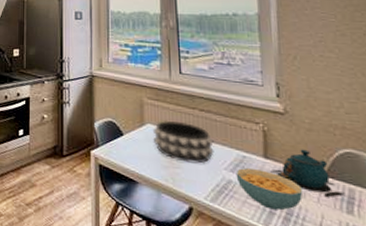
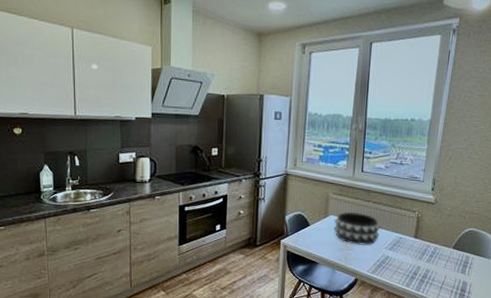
cereal bowl: present [235,168,304,211] -> none [392,247,437,275]
teapot: present [270,149,345,198] -> none [417,230,463,264]

